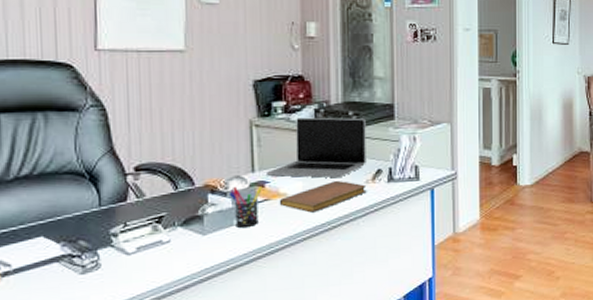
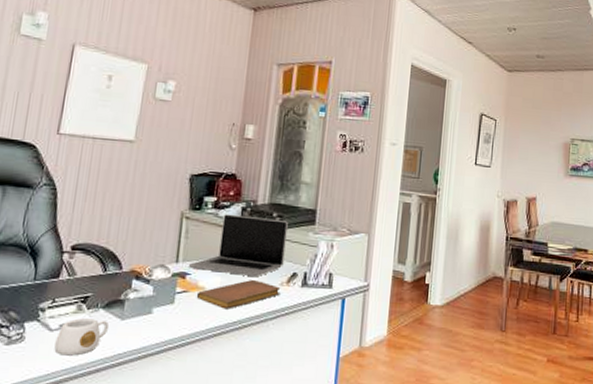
mug: none [135,237,191,278] -> present [54,318,110,356]
pen holder: present [228,186,262,228] -> none [151,275,183,317]

